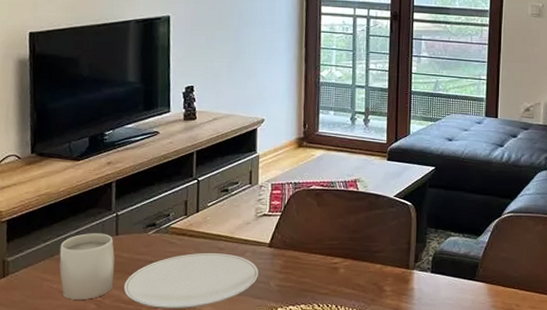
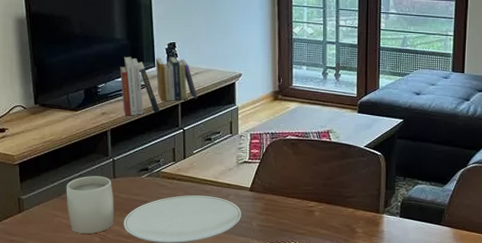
books: none [130,100,173,166] -> present [120,56,160,116]
books: none [170,101,215,149] -> present [156,57,197,101]

